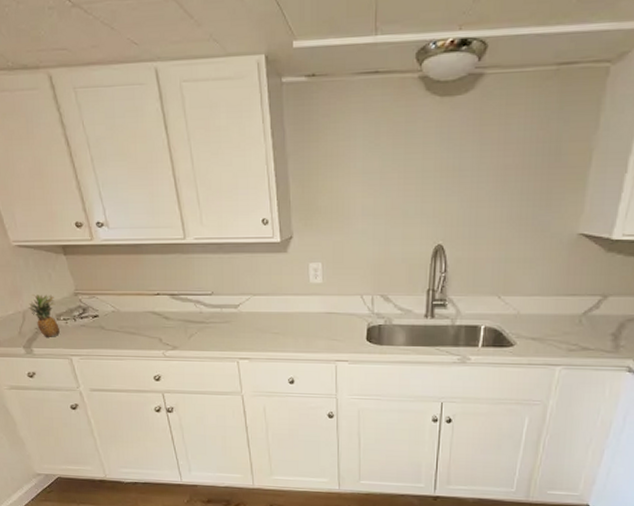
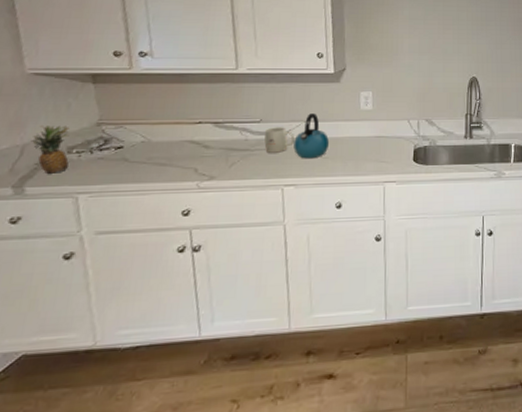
mug: none [217,300,245,326] -> present [264,127,294,153]
kettle: none [245,286,280,334] -> present [294,113,330,159]

